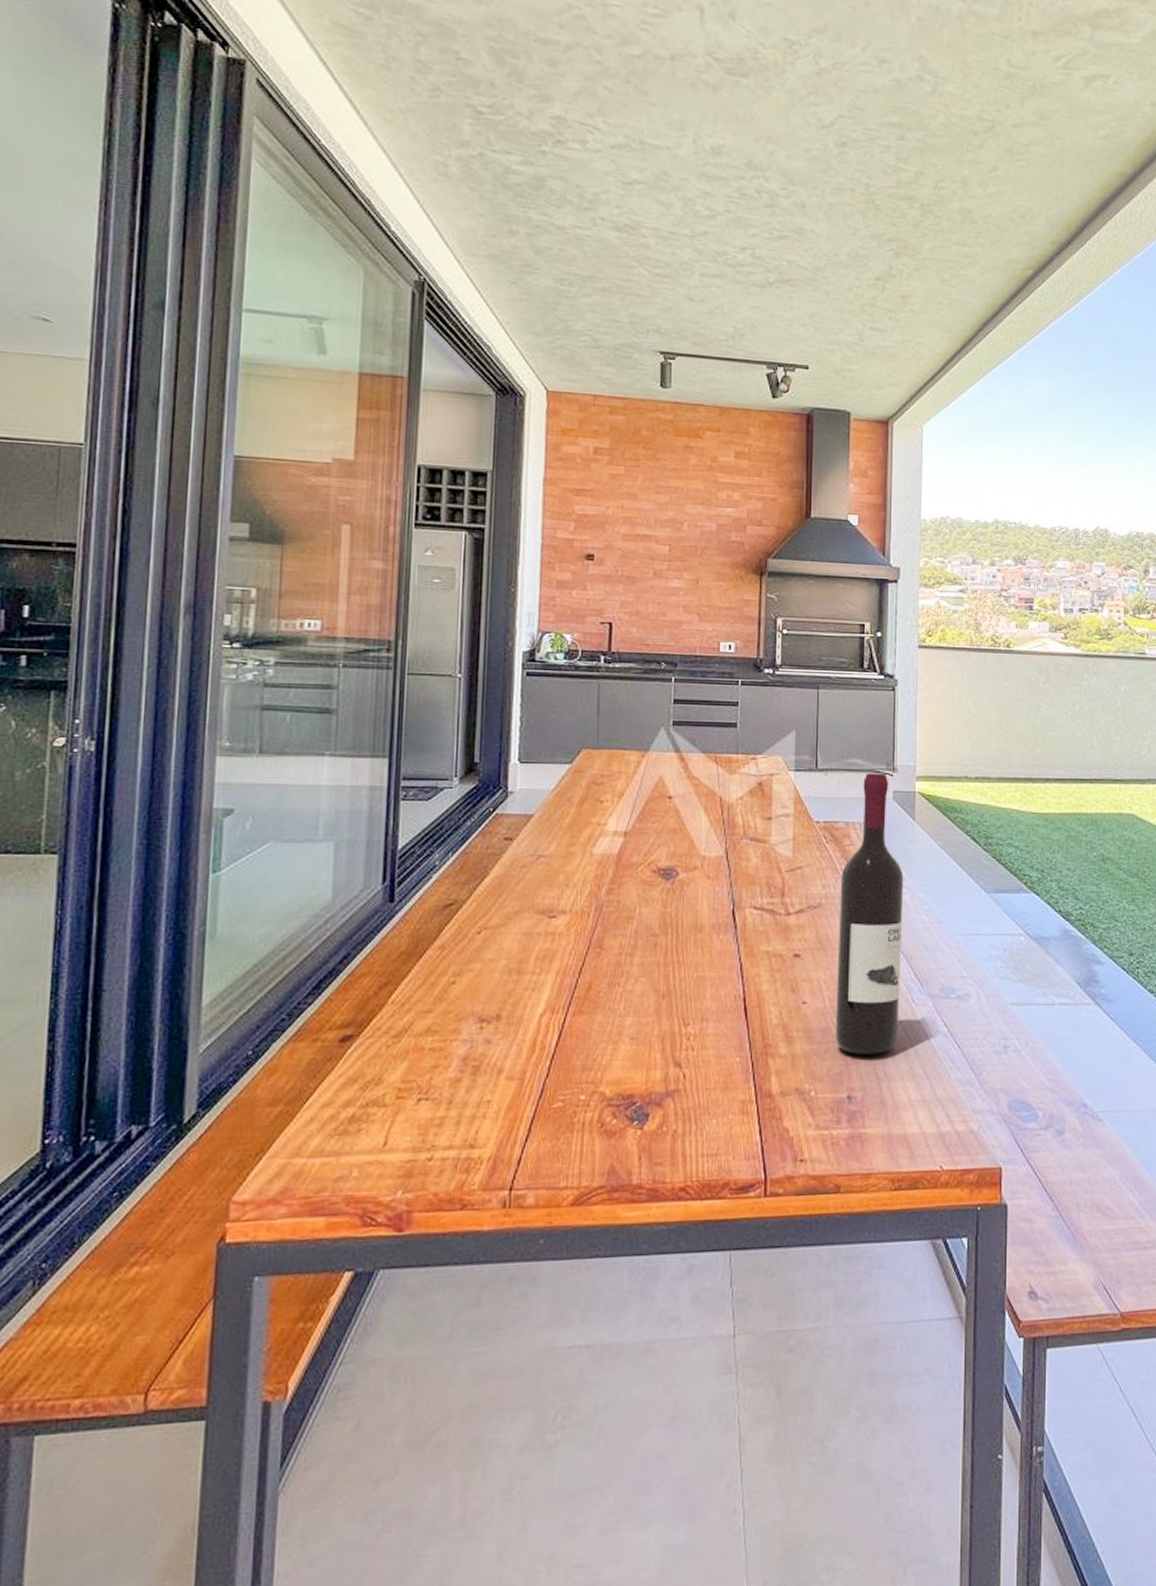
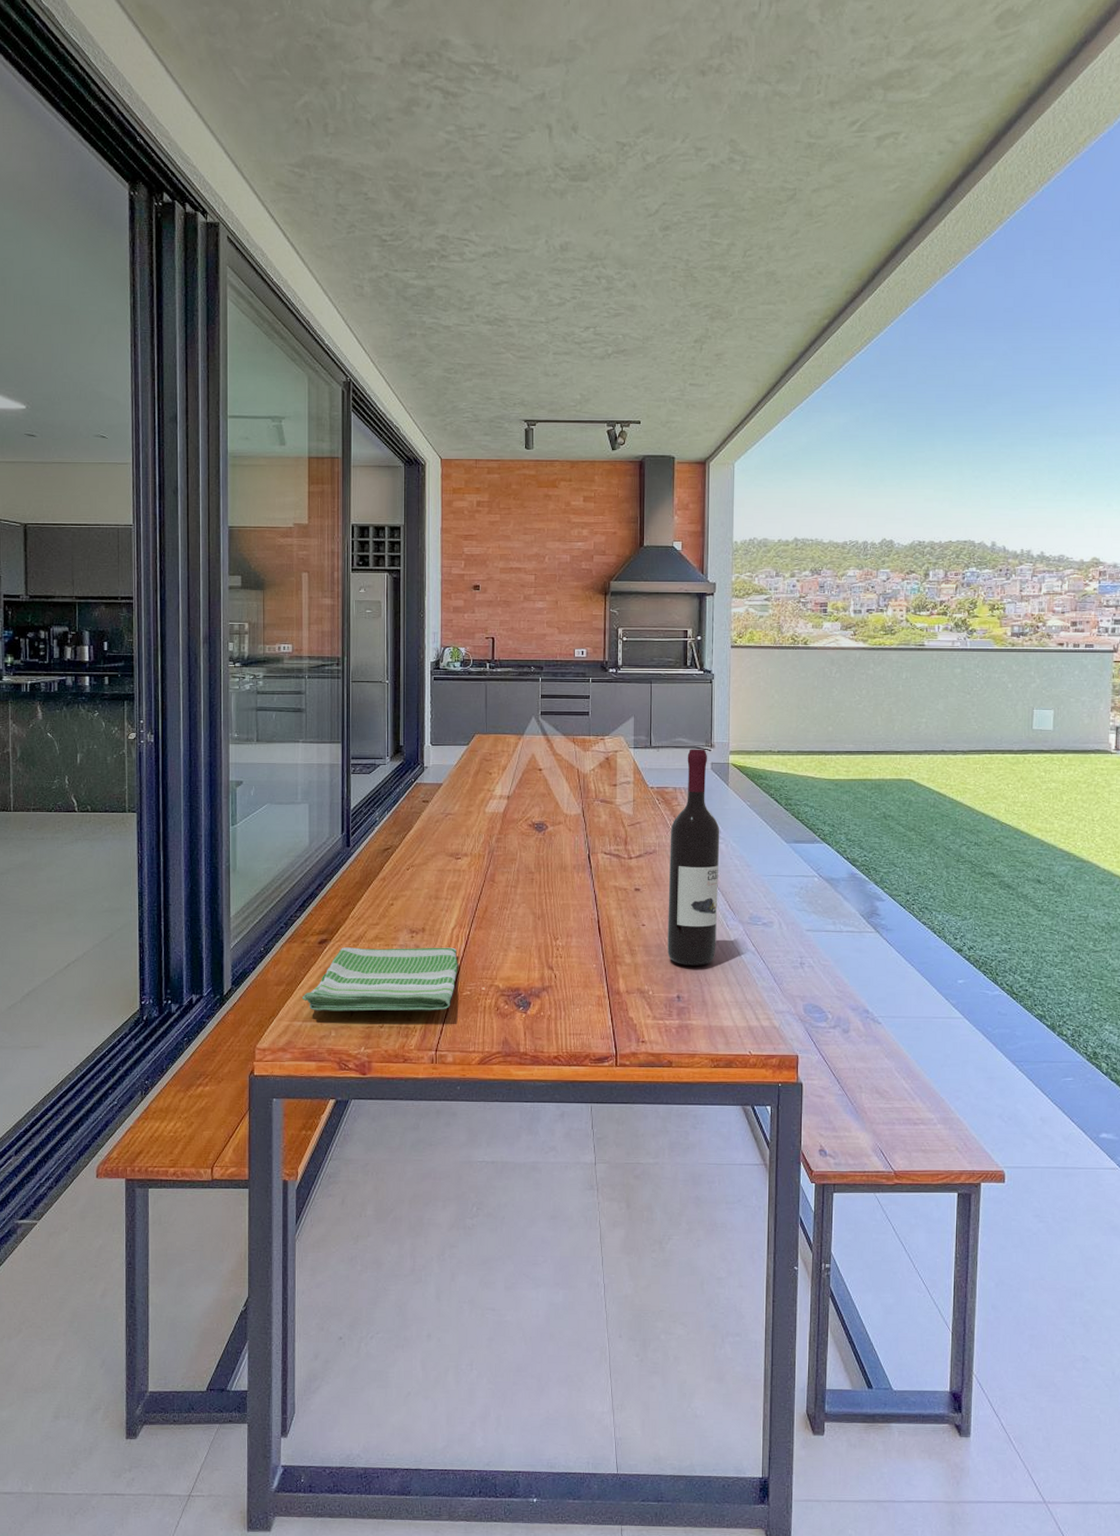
dish towel: none [308,1041,547,1141] -> present [301,947,458,1012]

